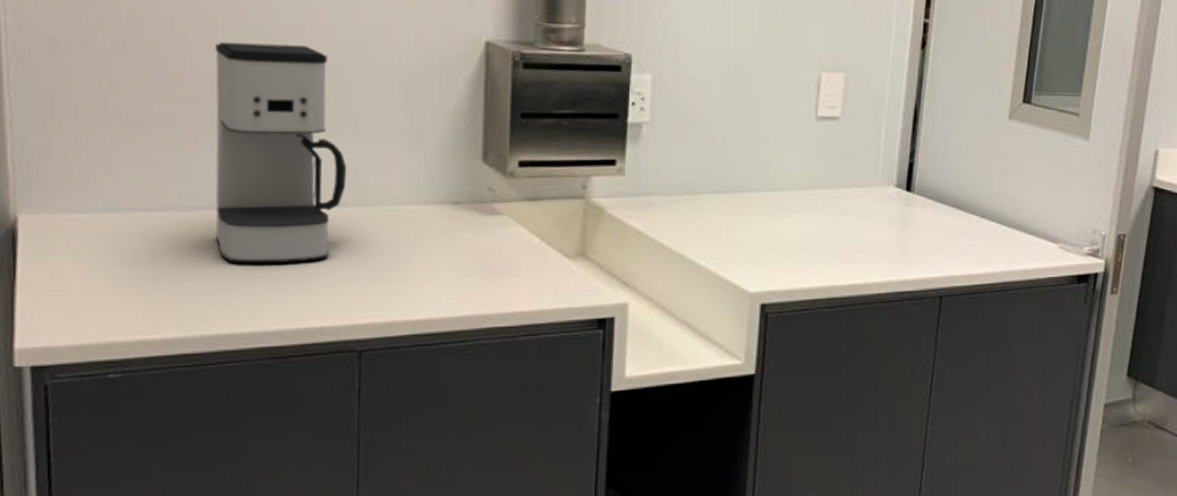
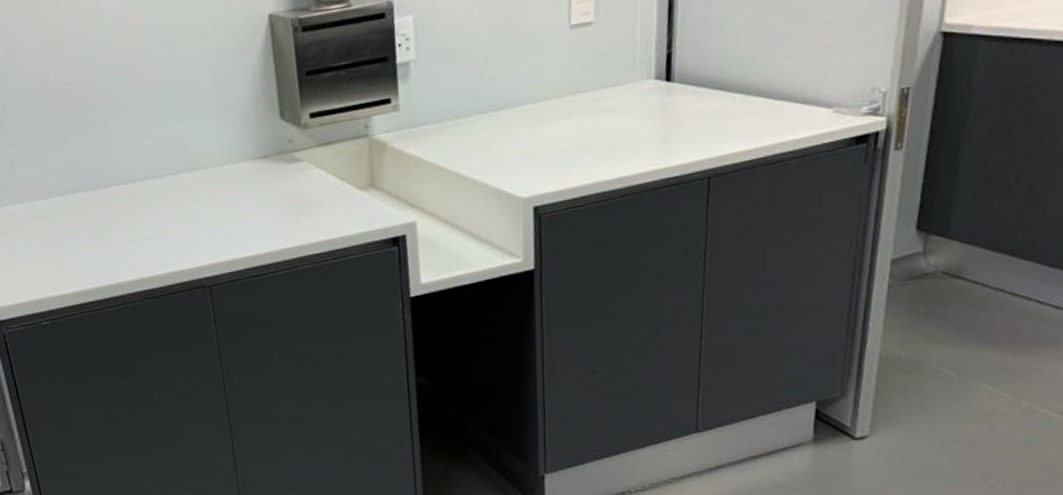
coffee maker: present [215,41,347,264] -> none [67,47,179,230]

